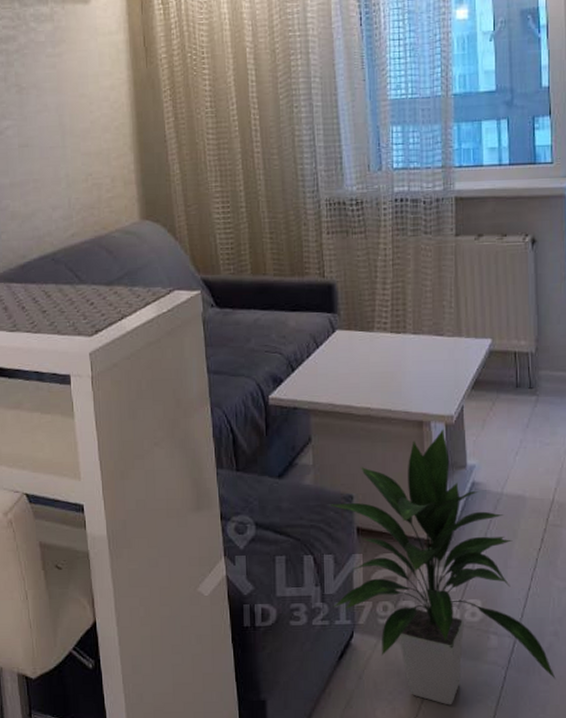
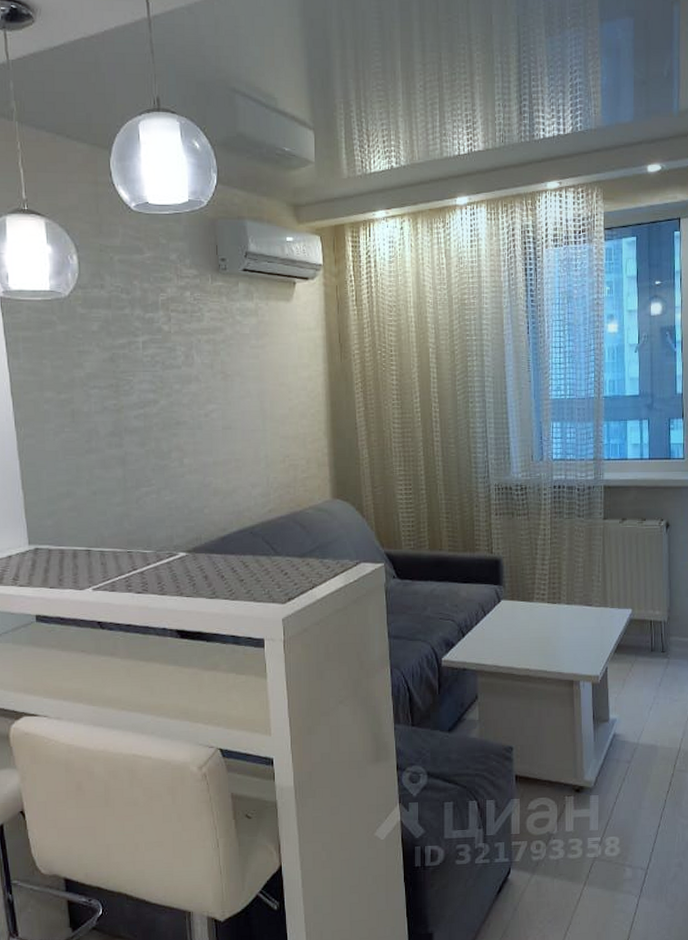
indoor plant: present [329,428,556,705] -> none [492,687,679,931]

